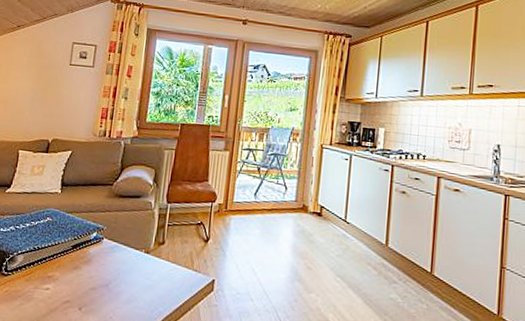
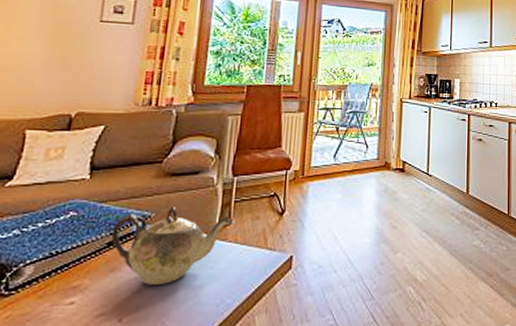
teapot: none [75,223,167,286] -> present [111,207,234,285]

